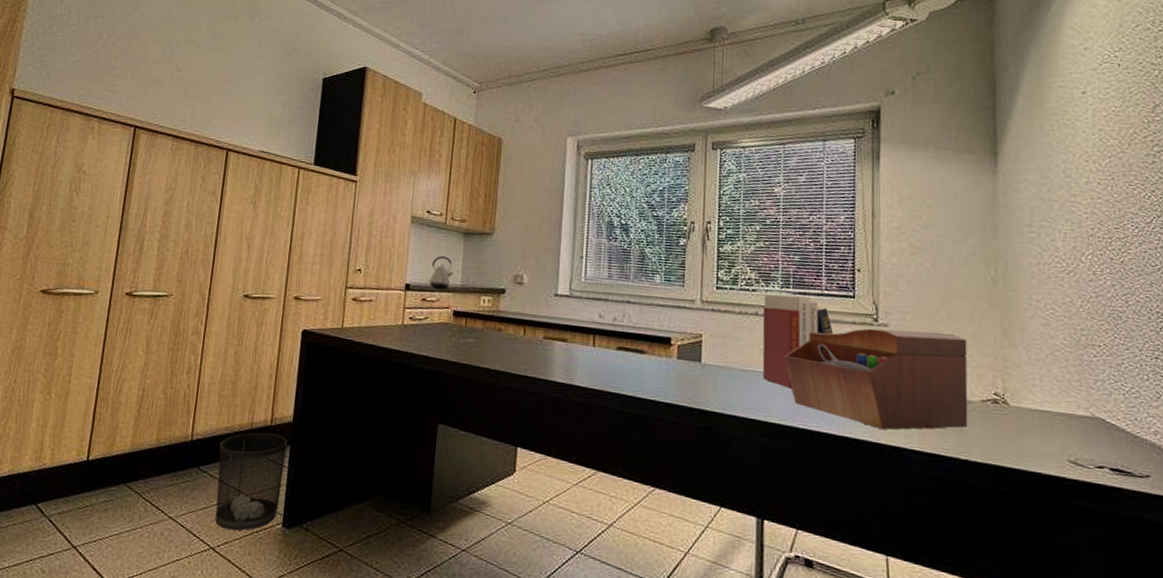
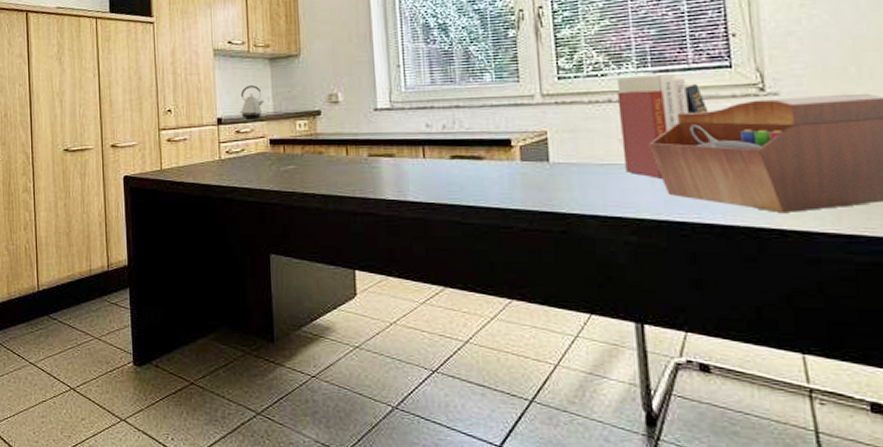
waste bin: present [215,432,287,531] -> none [64,278,127,371]

